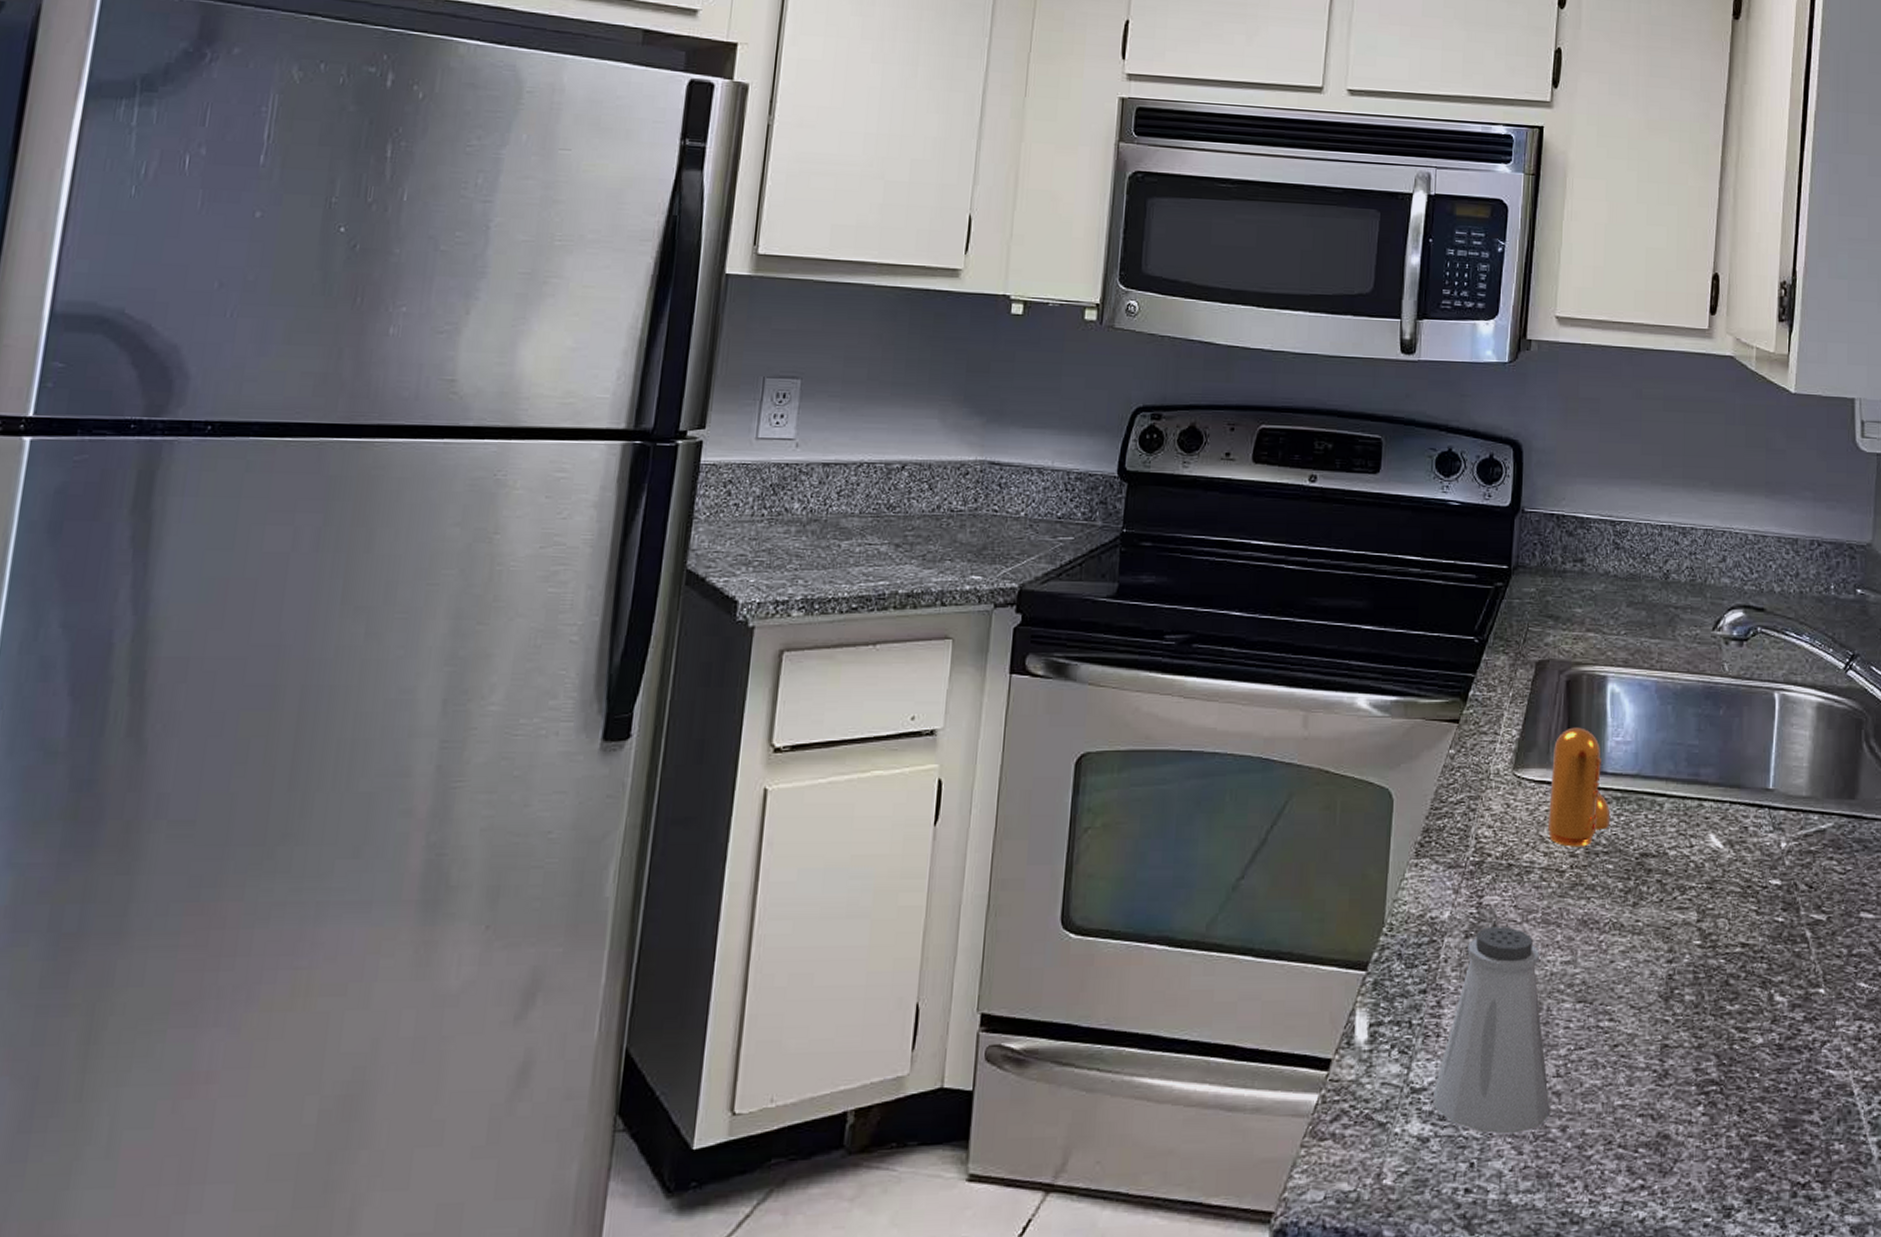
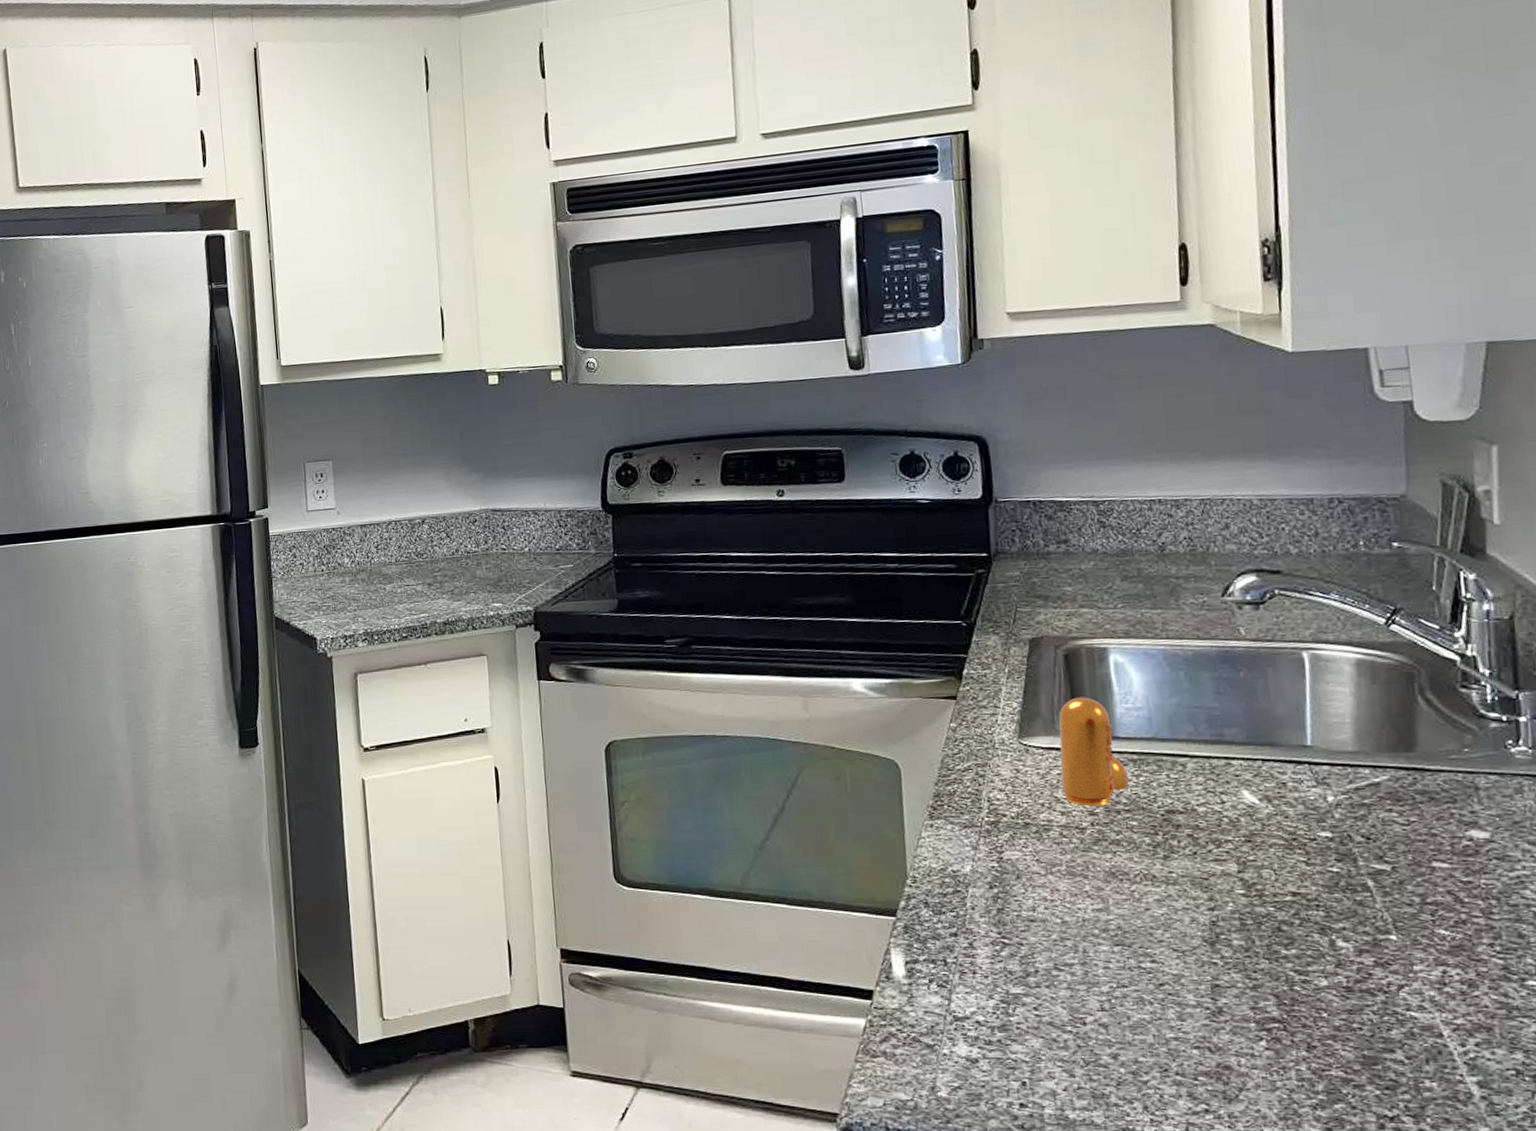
saltshaker: present [1433,927,1550,1135] -> none [976,878,1099,1059]

